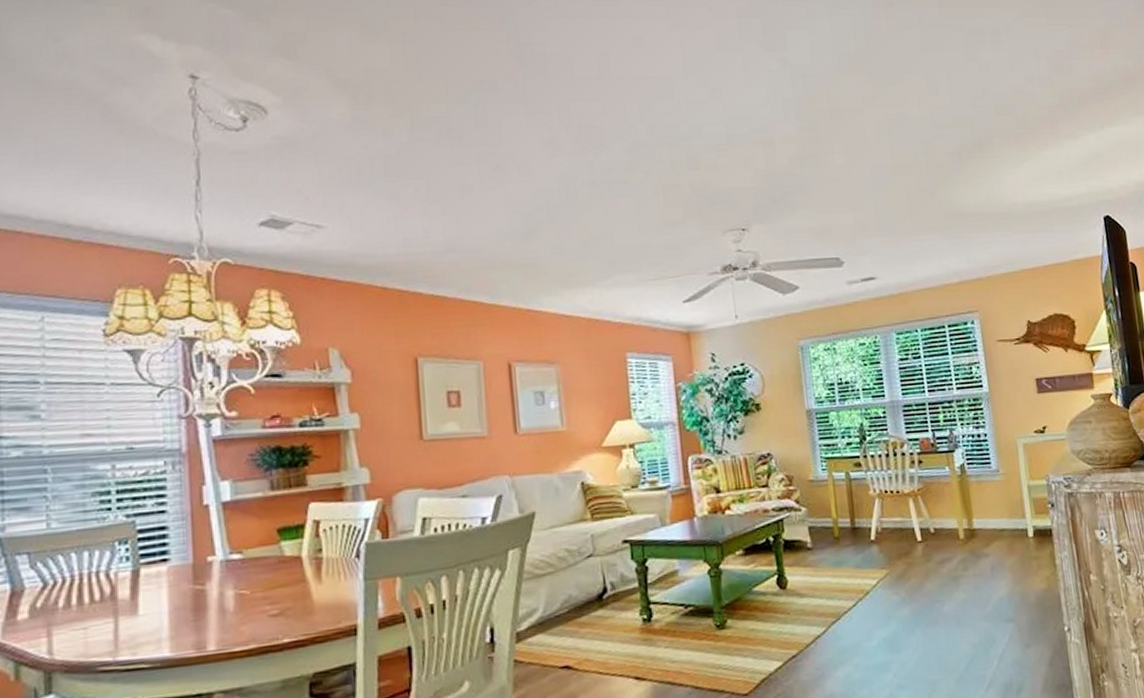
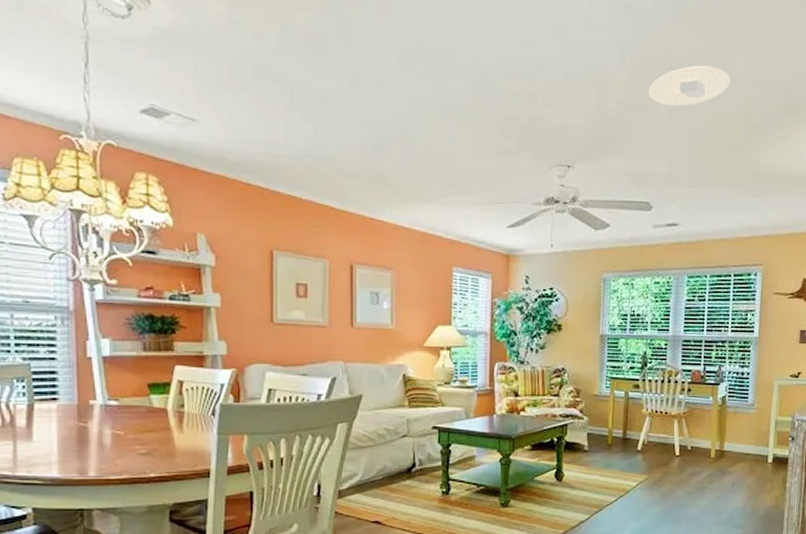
recessed light: none [819,110,907,156] -> present [649,65,731,107]

